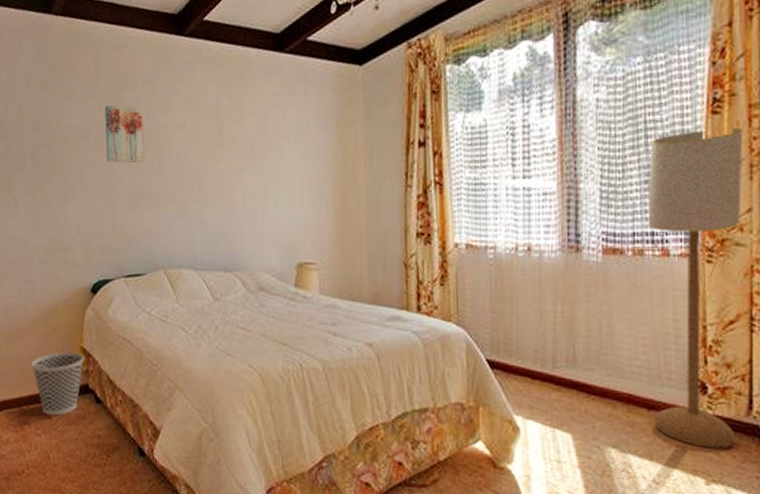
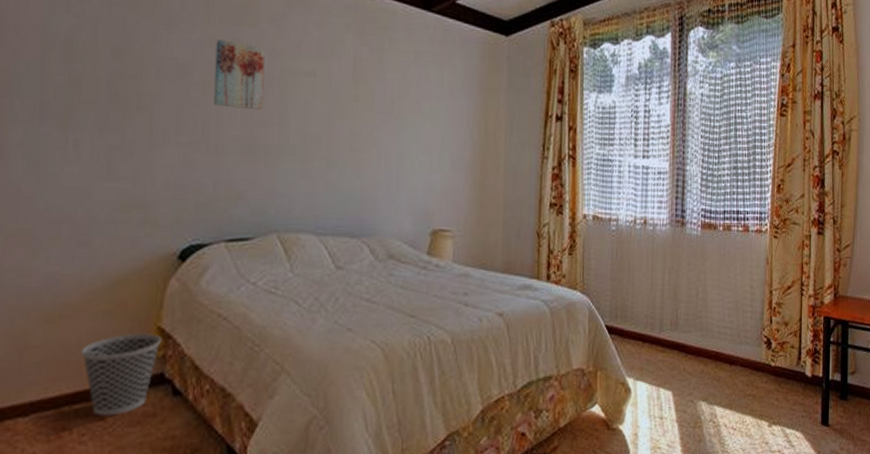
floor lamp: present [648,127,743,449] -> none [734,128,800,395]

